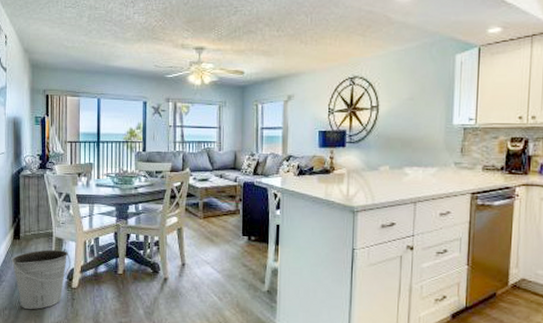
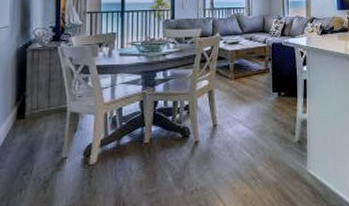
bucket: present [11,248,70,309] -> none [12,123,88,196]

